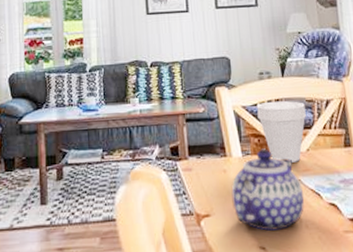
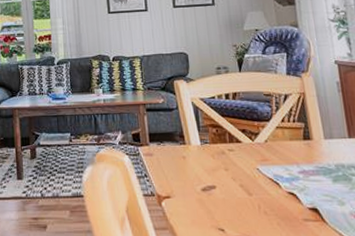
teapot: present [231,148,305,231] -> none [190,138,263,214]
cup: present [257,100,306,163] -> none [214,94,264,152]

